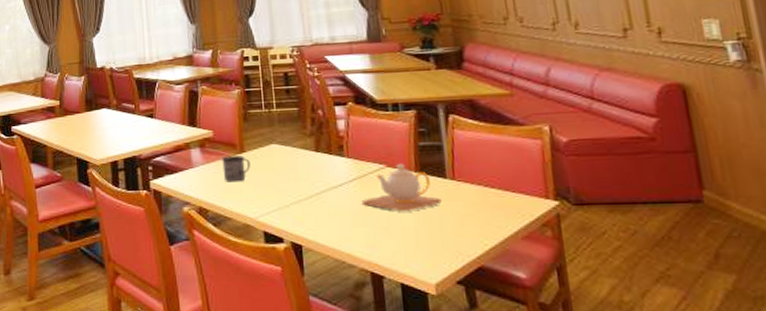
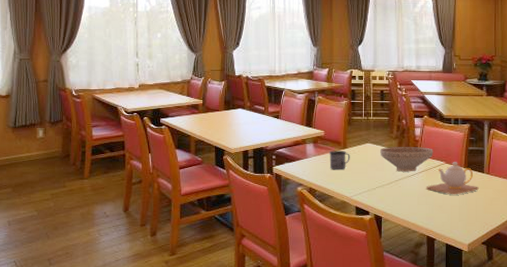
decorative bowl: none [291,145,367,181] -> present [380,147,433,172]

